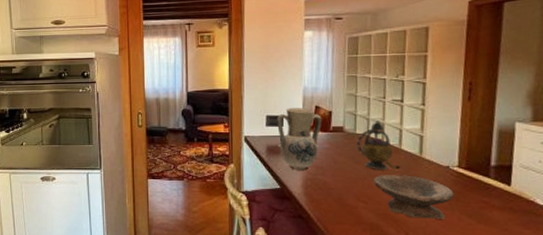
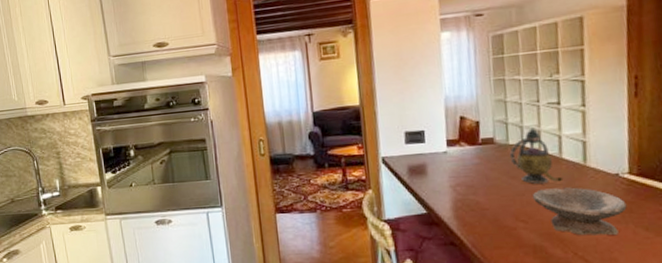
vase: present [277,108,322,170] -> none [417,119,469,192]

